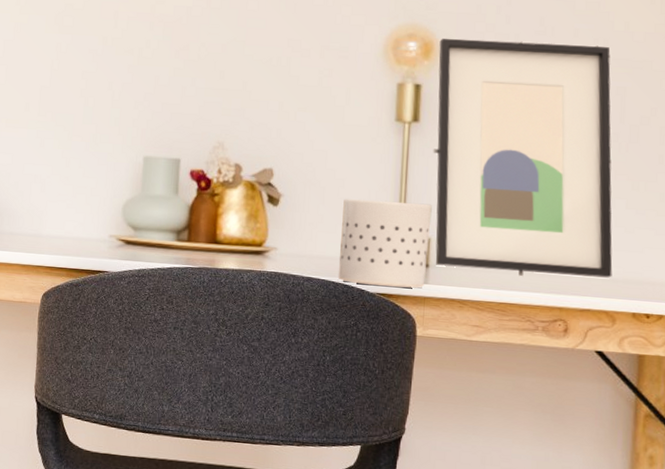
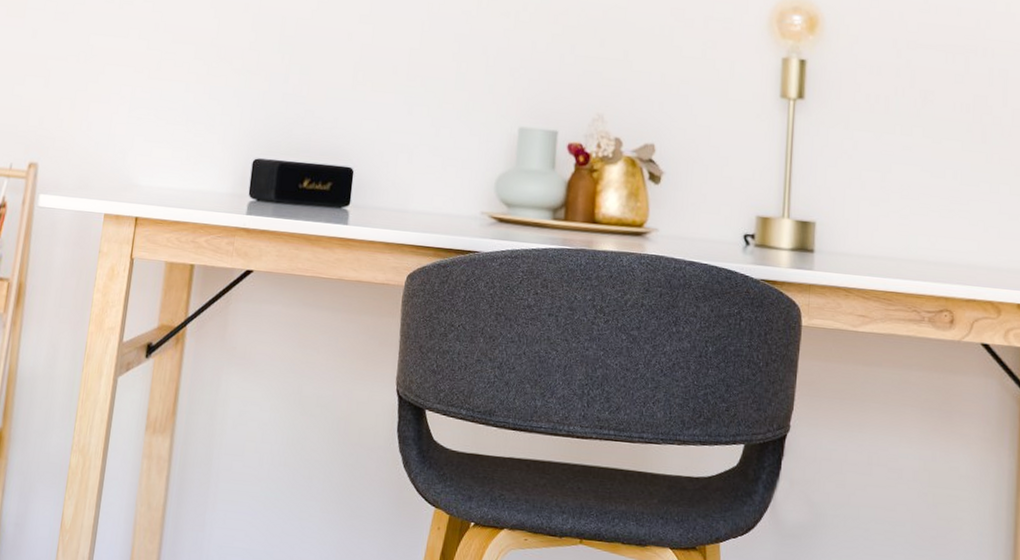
mug: present [337,199,432,288] -> none [721,178,817,275]
picture frame: present [433,38,613,278] -> none [818,12,997,267]

